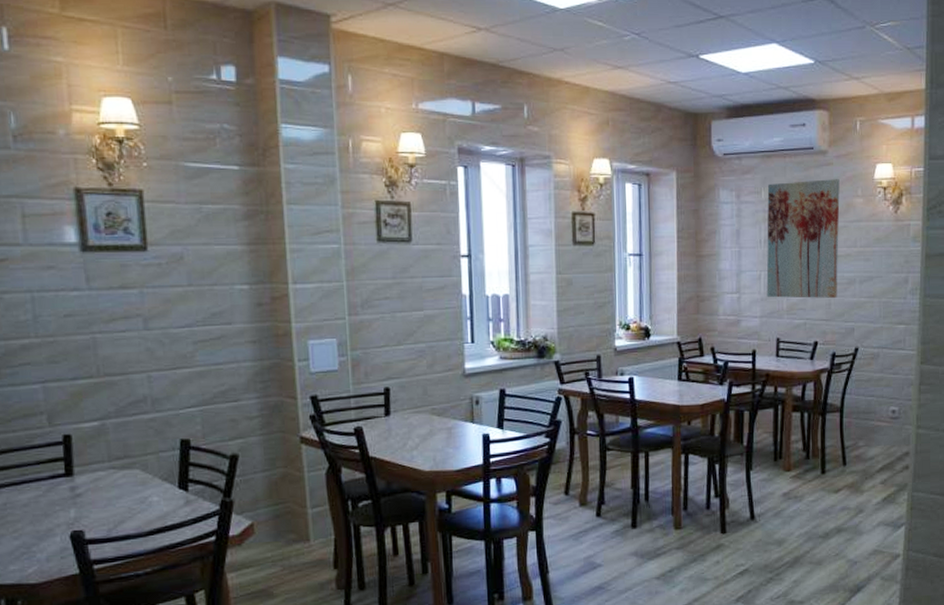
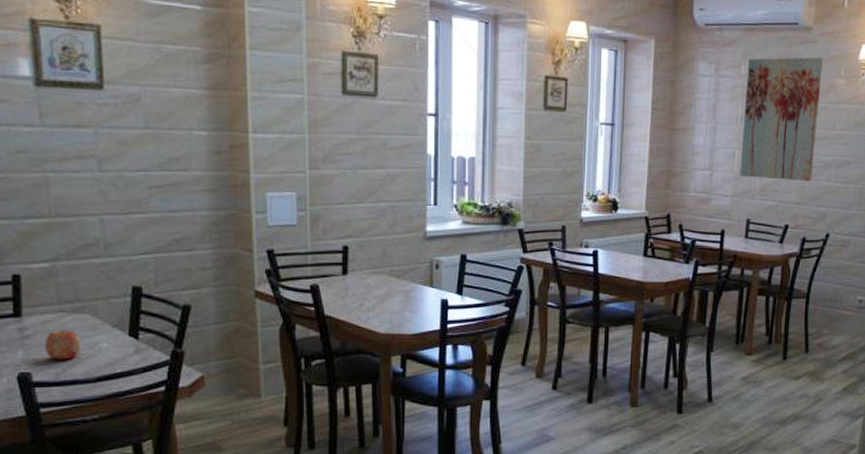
apple: none [96,485,133,517] -> present [44,329,83,360]

